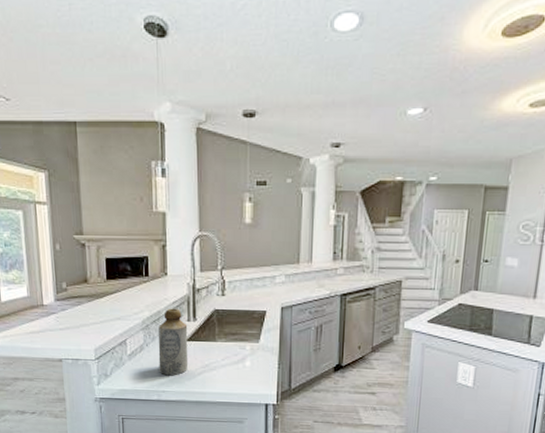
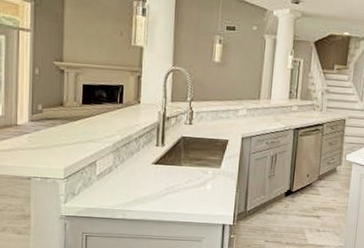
bottle: present [158,308,189,375] -> none [125,133,156,196]

